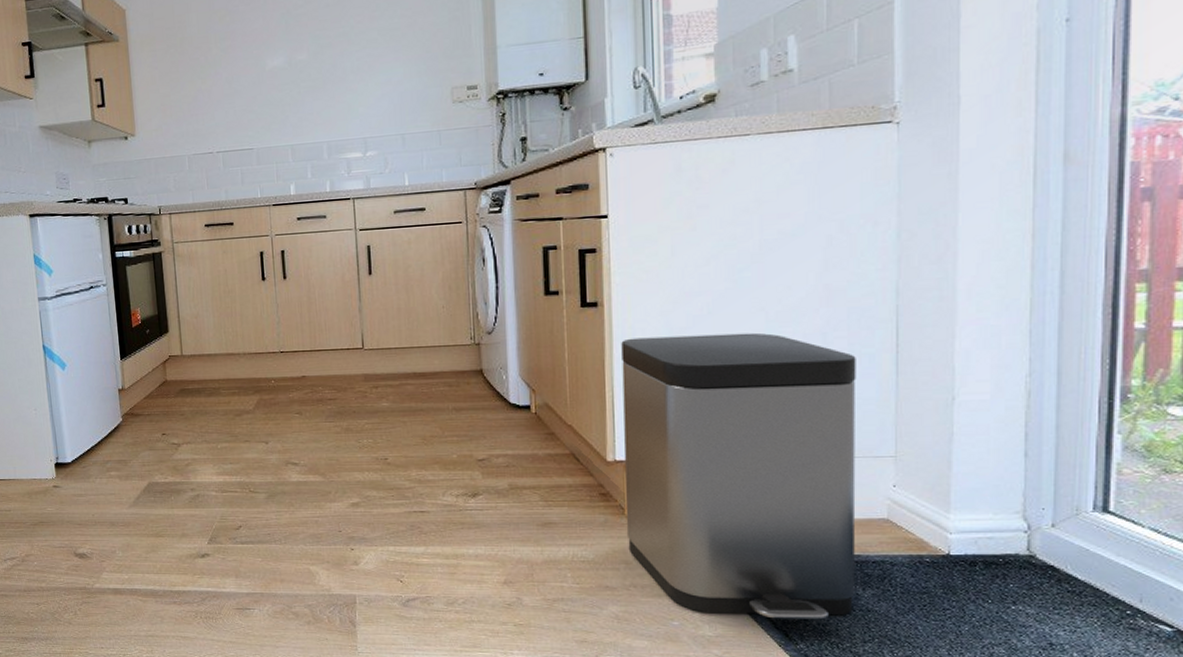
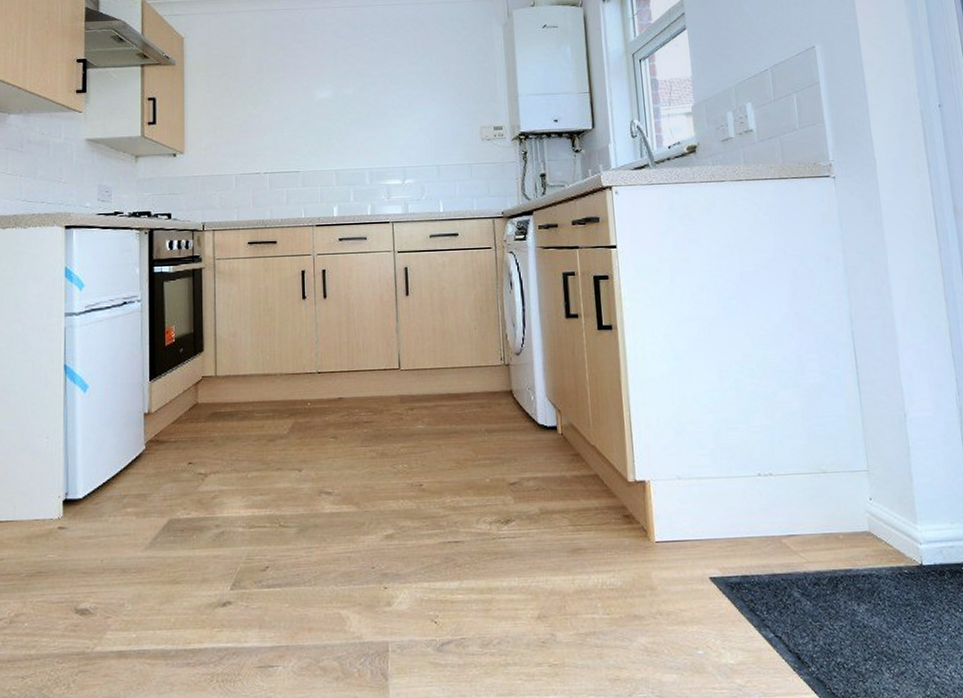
pedal bin: present [621,332,856,620] -> none [634,355,852,641]

